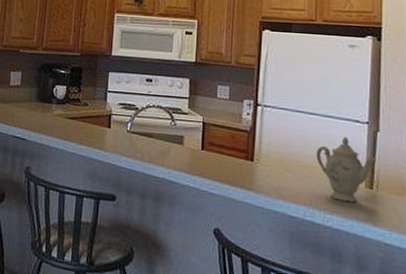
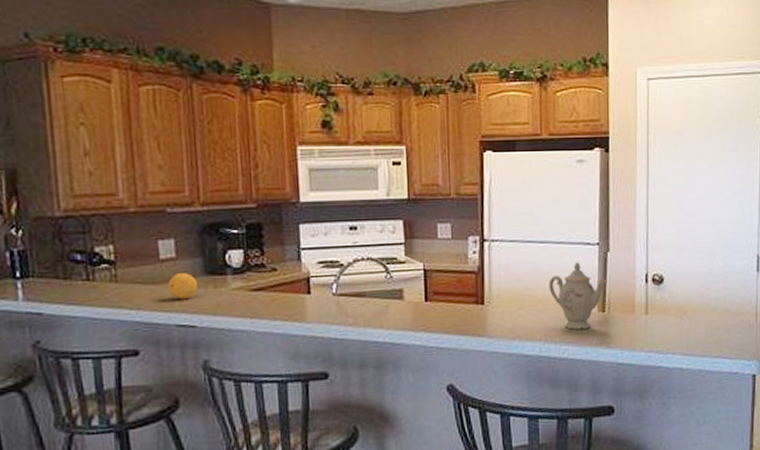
fruit: none [12,97,31,118] -> present [168,273,197,300]

